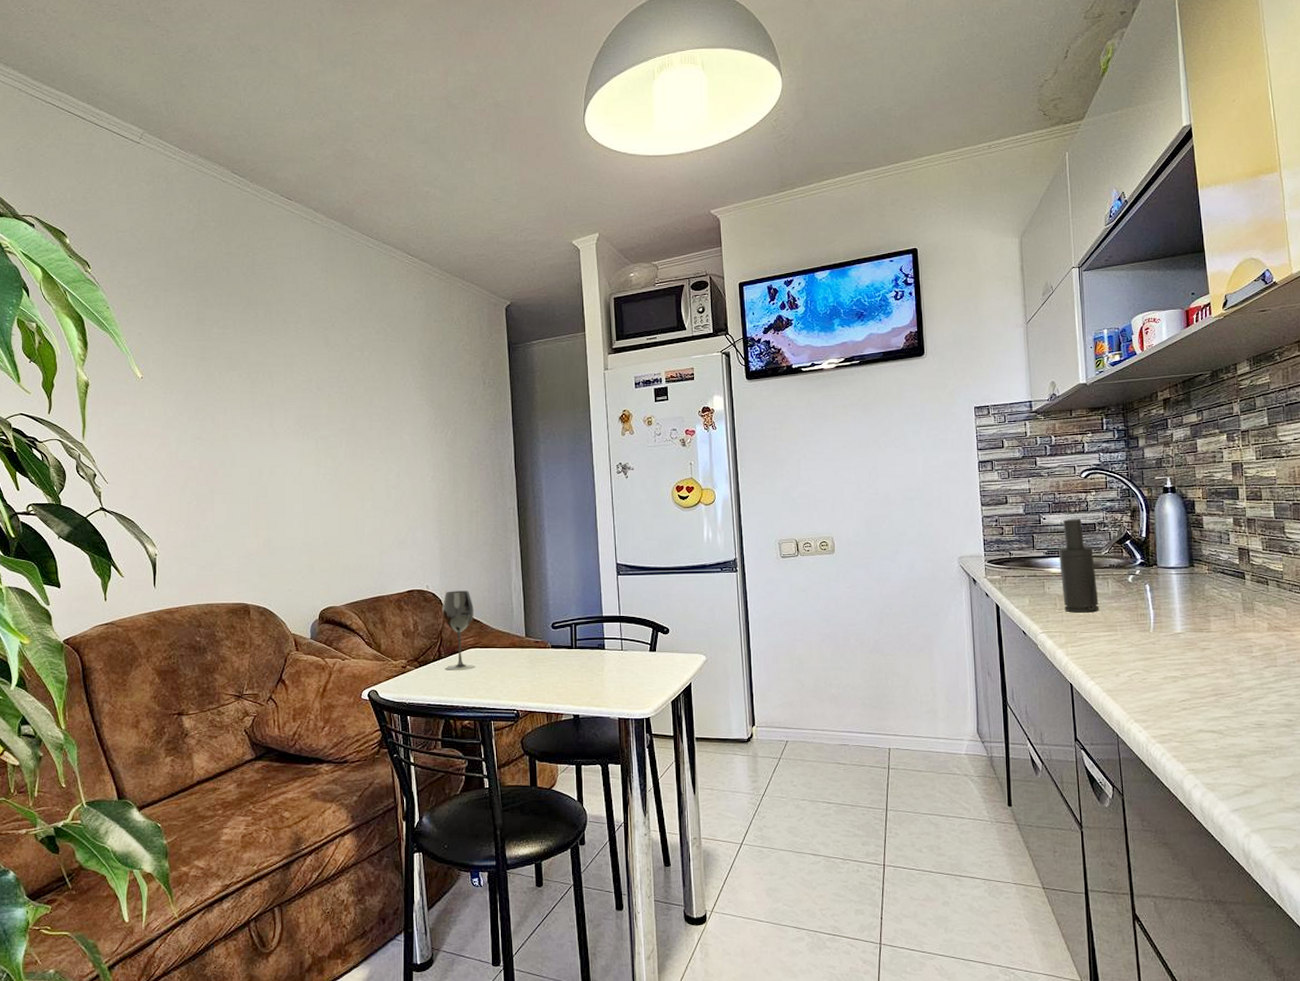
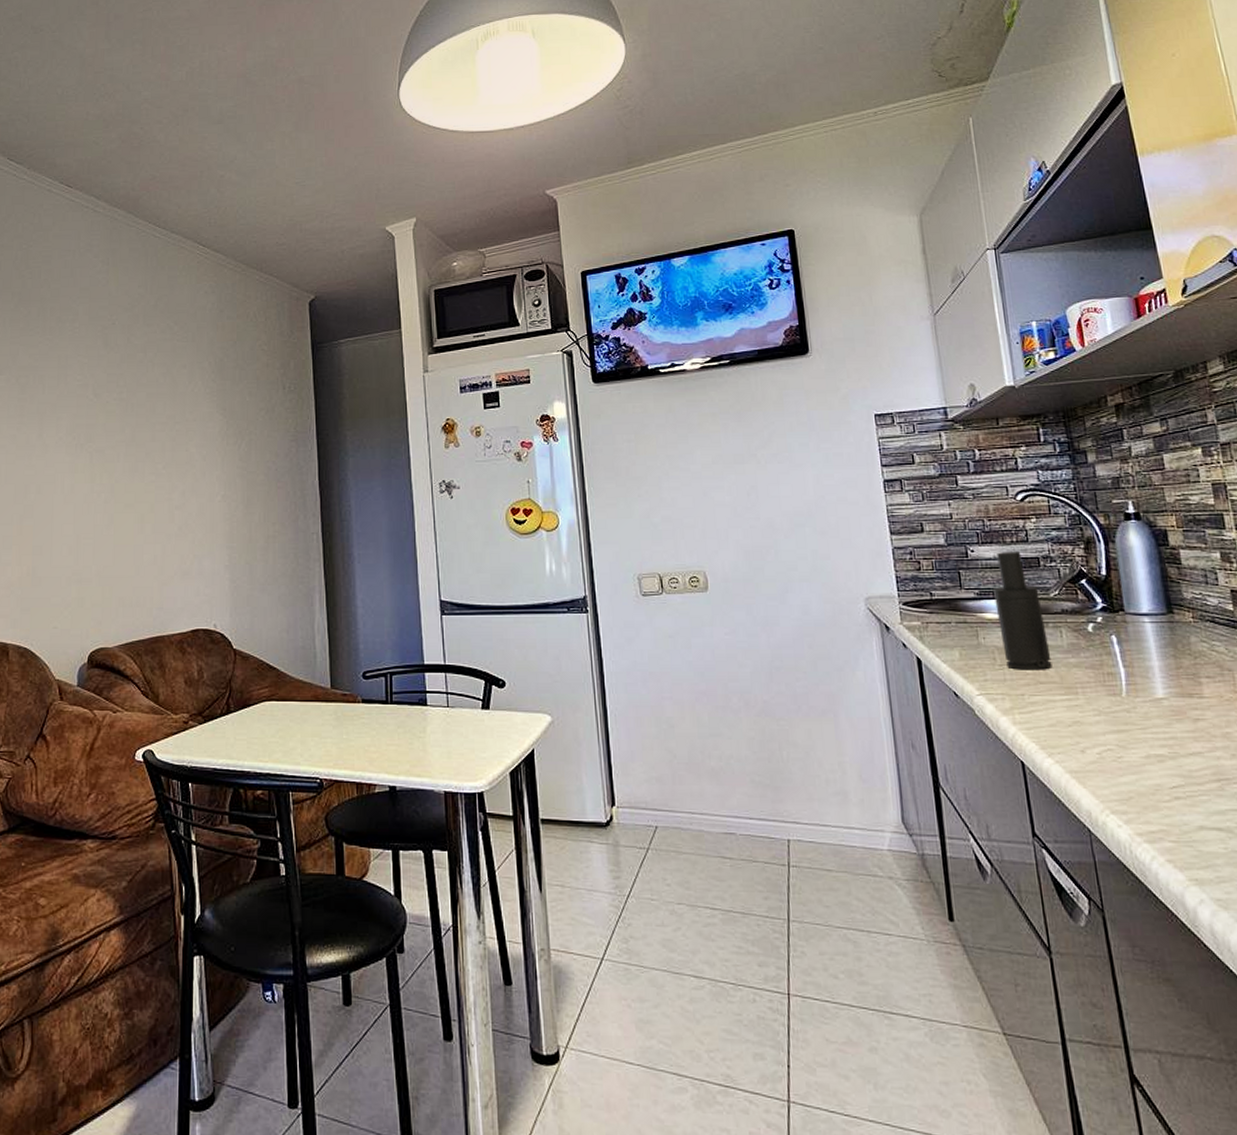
wineglass: present [441,590,477,671] -> none [231,631,272,729]

